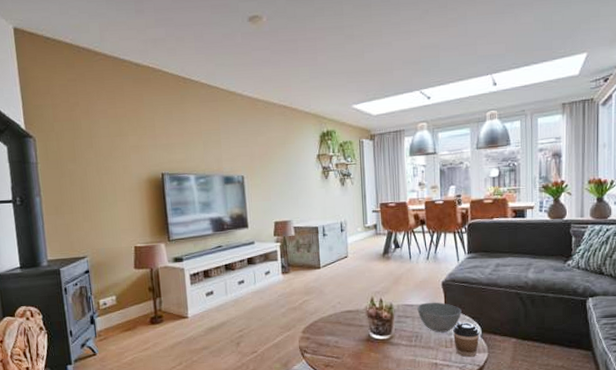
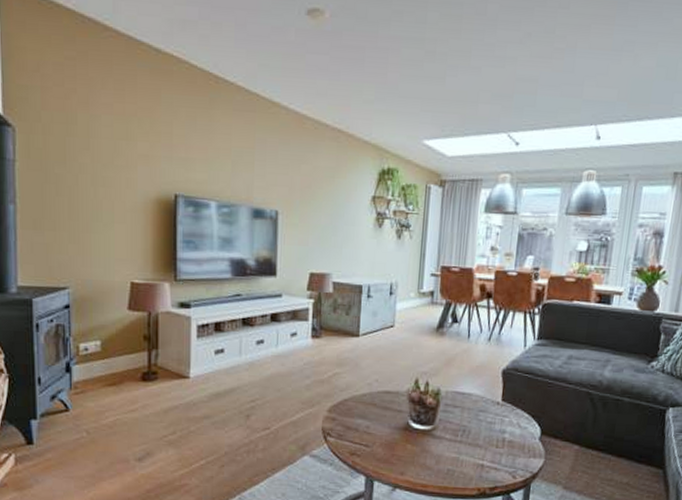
bowl: present [417,302,462,333] -> none [469,392,521,430]
coffee cup: present [452,321,480,358] -> none [506,418,539,462]

